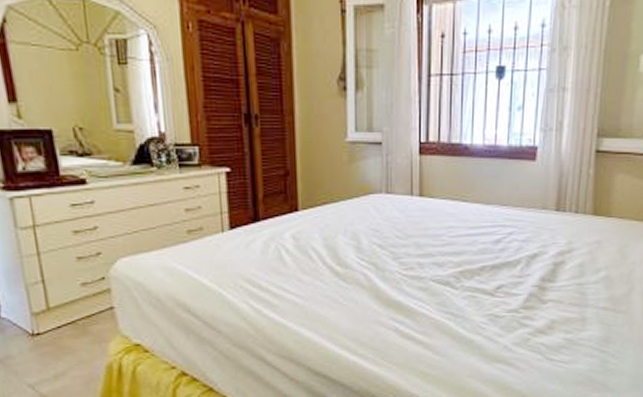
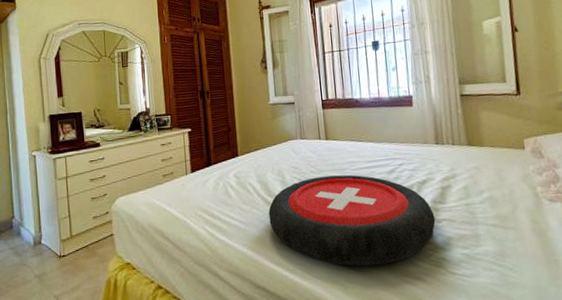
cushion: none [336,242,541,351] -> present [268,174,436,267]

